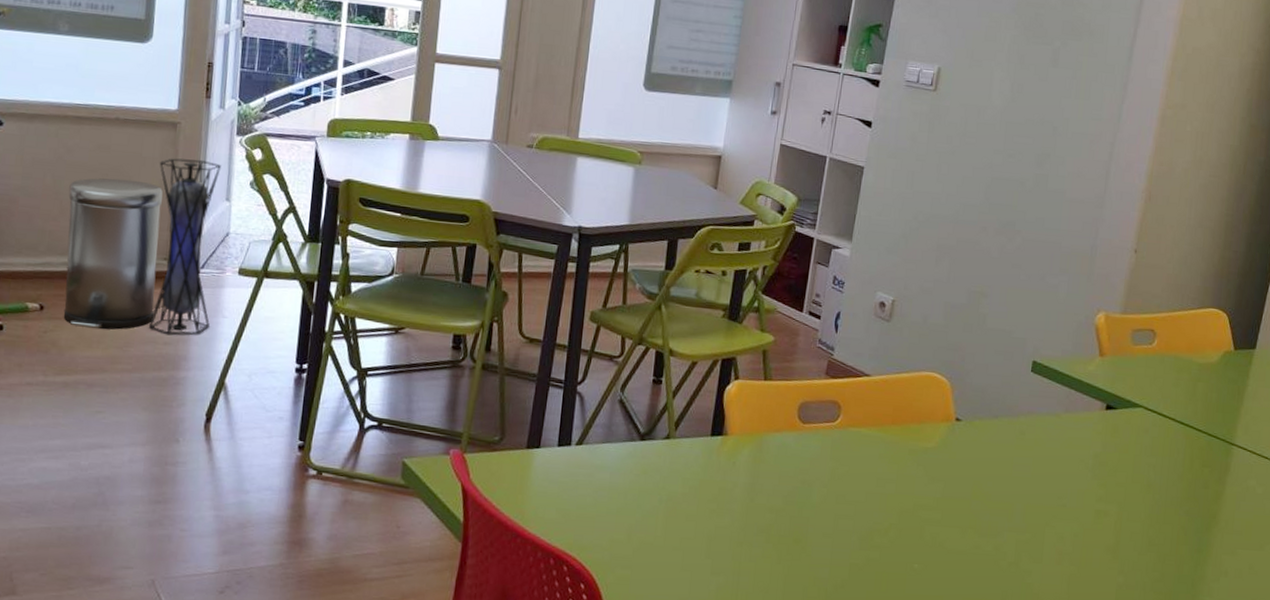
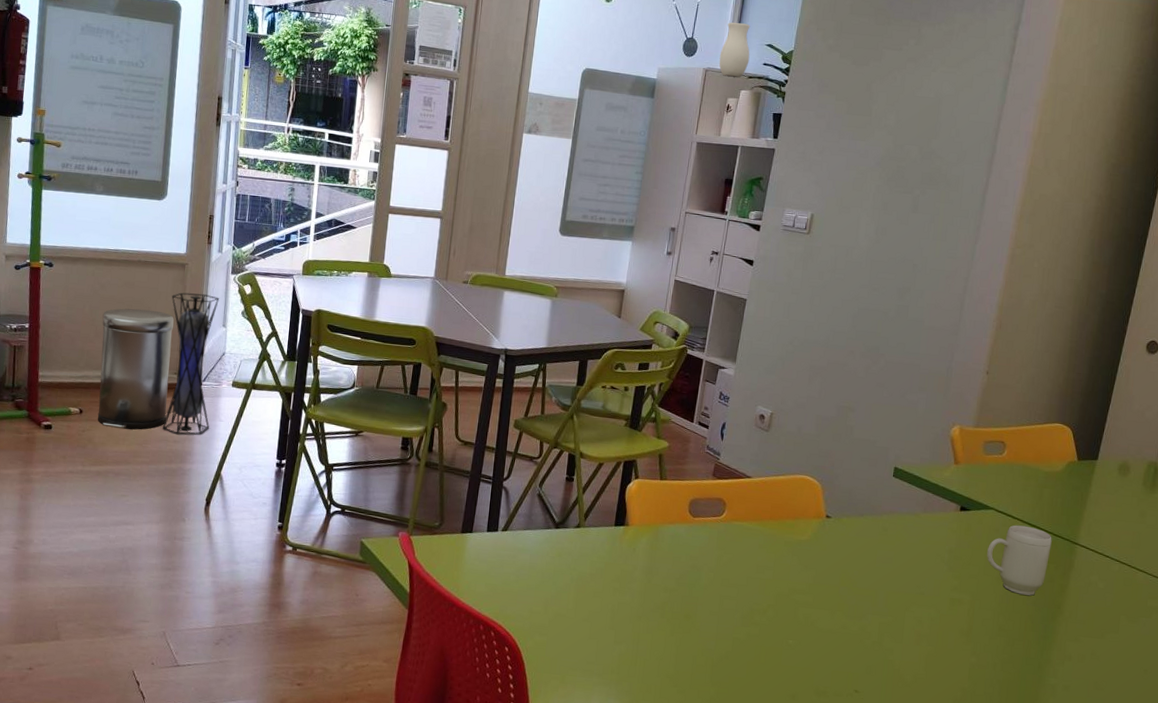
mug: none [1135,424,1207,505] -> present [987,525,1052,596]

